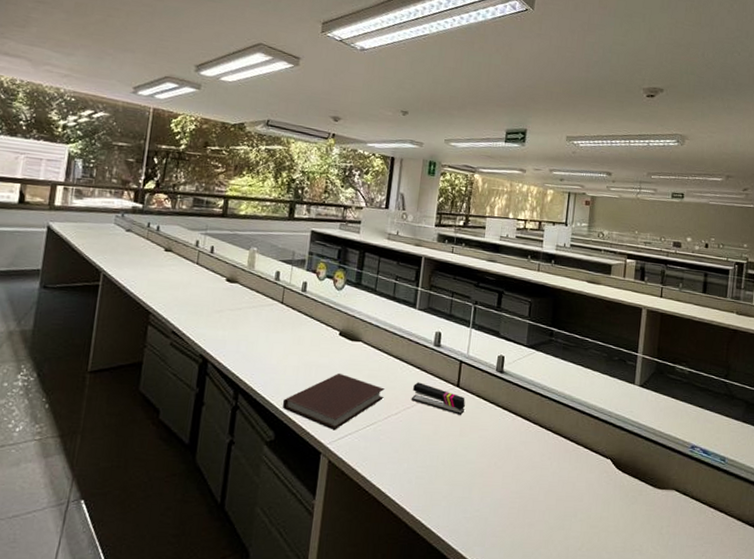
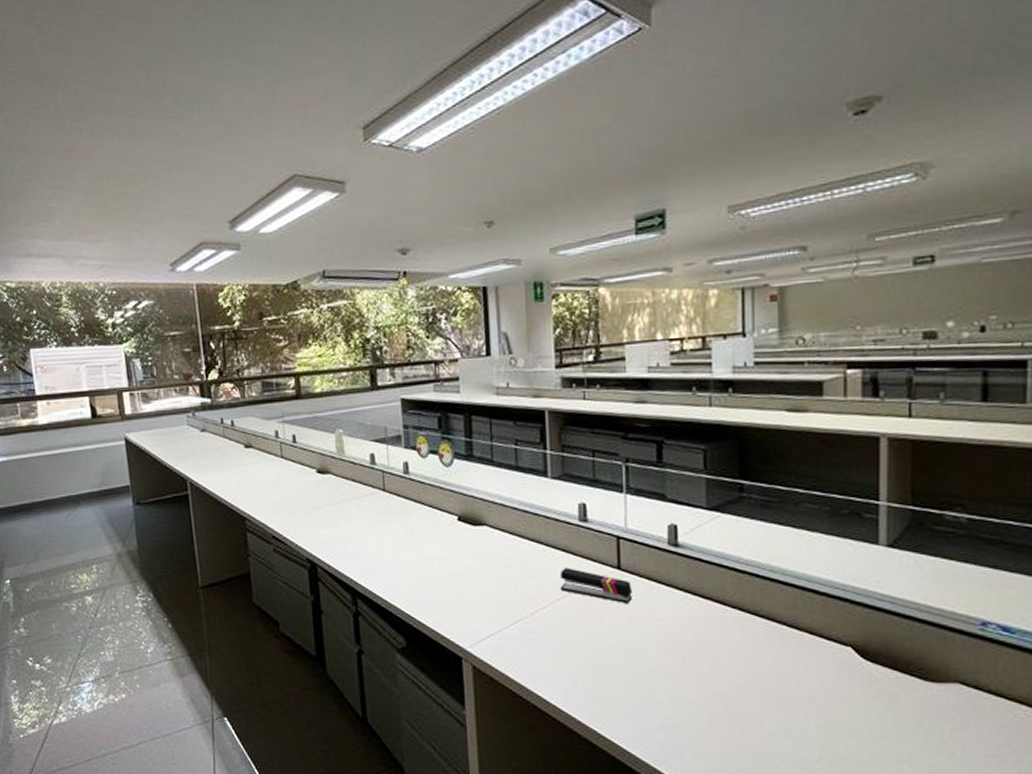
notebook: present [282,373,385,431] -> none [407,565,526,632]

